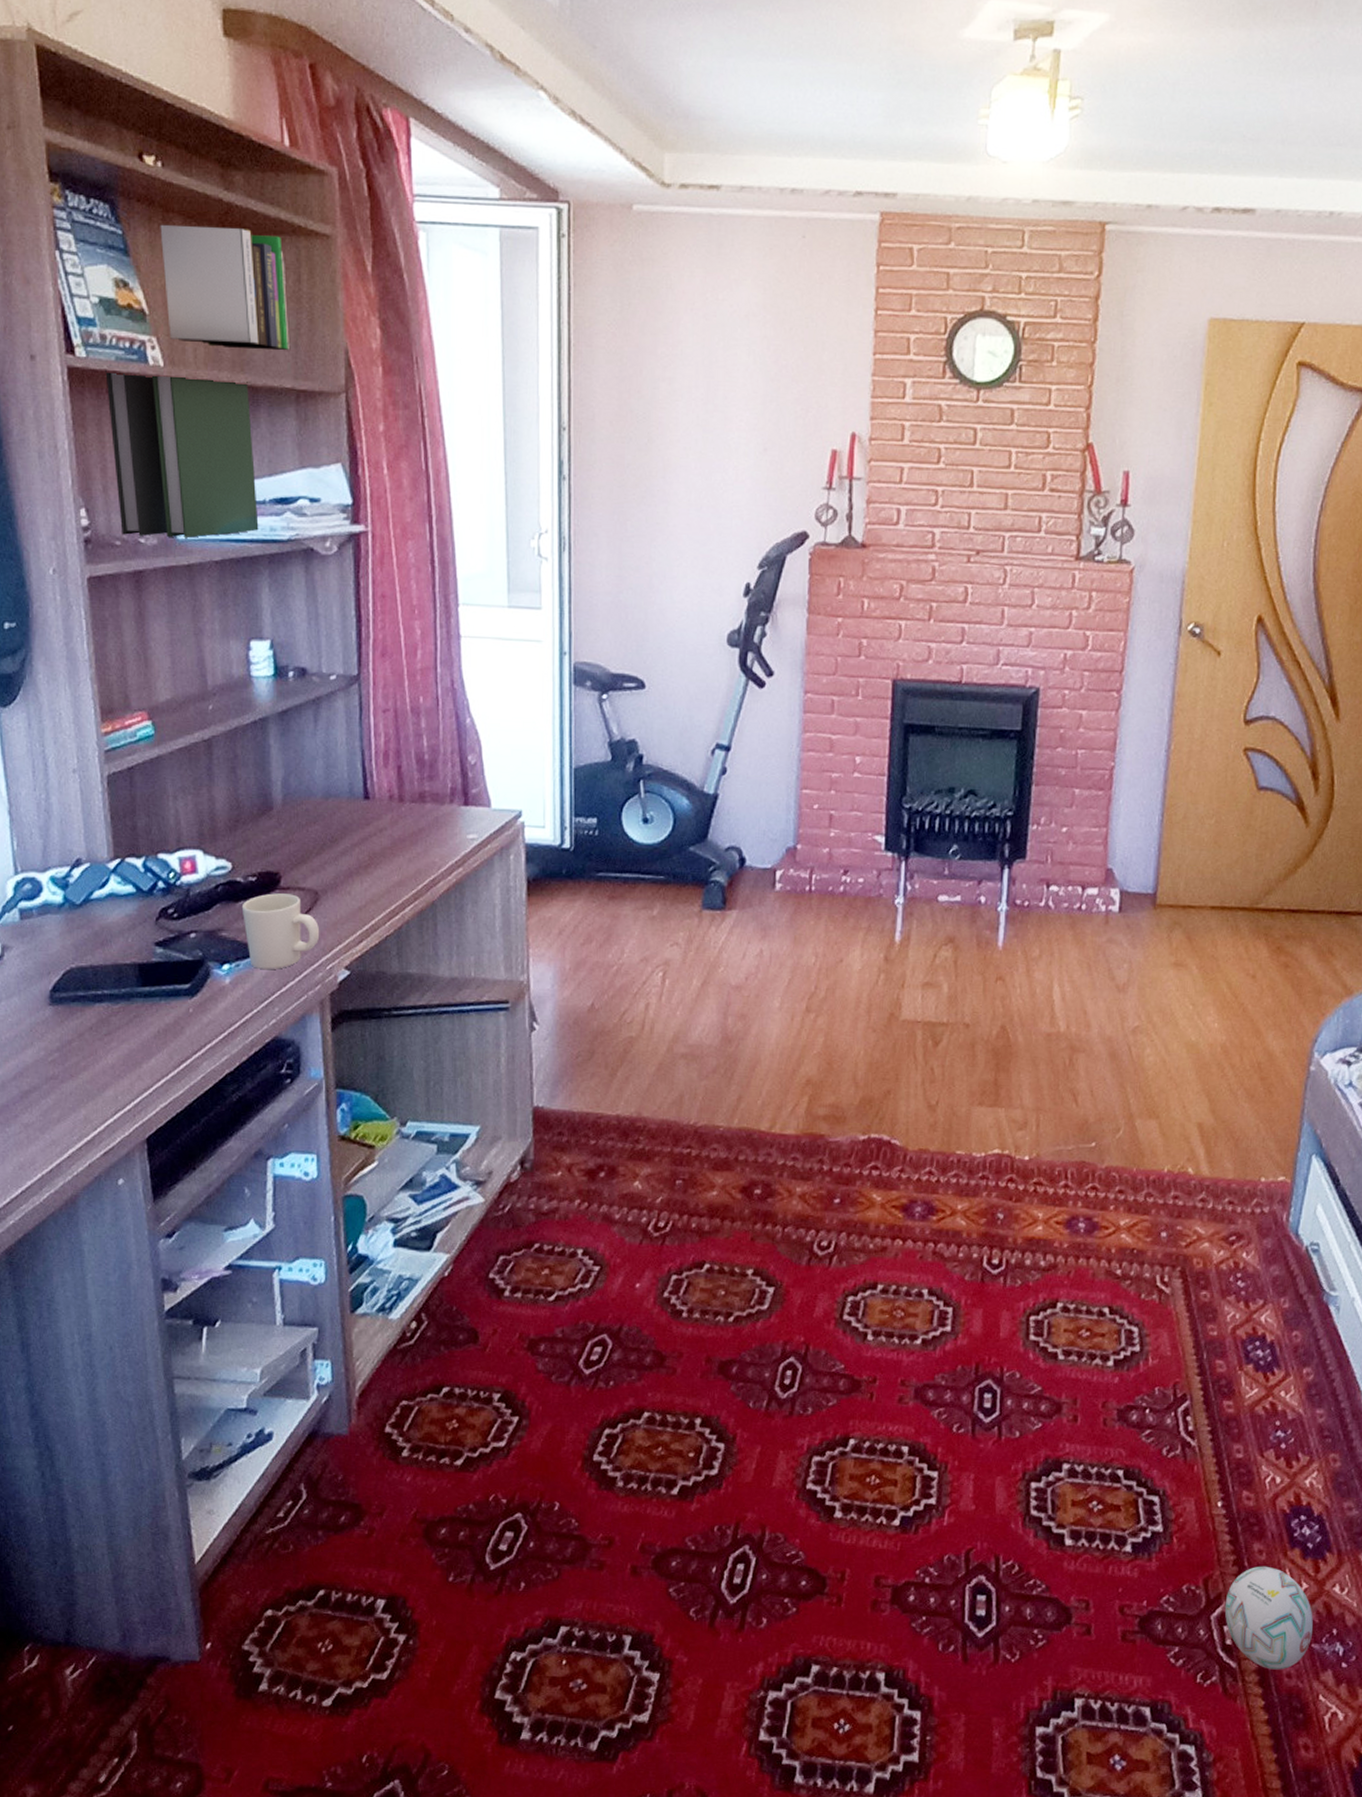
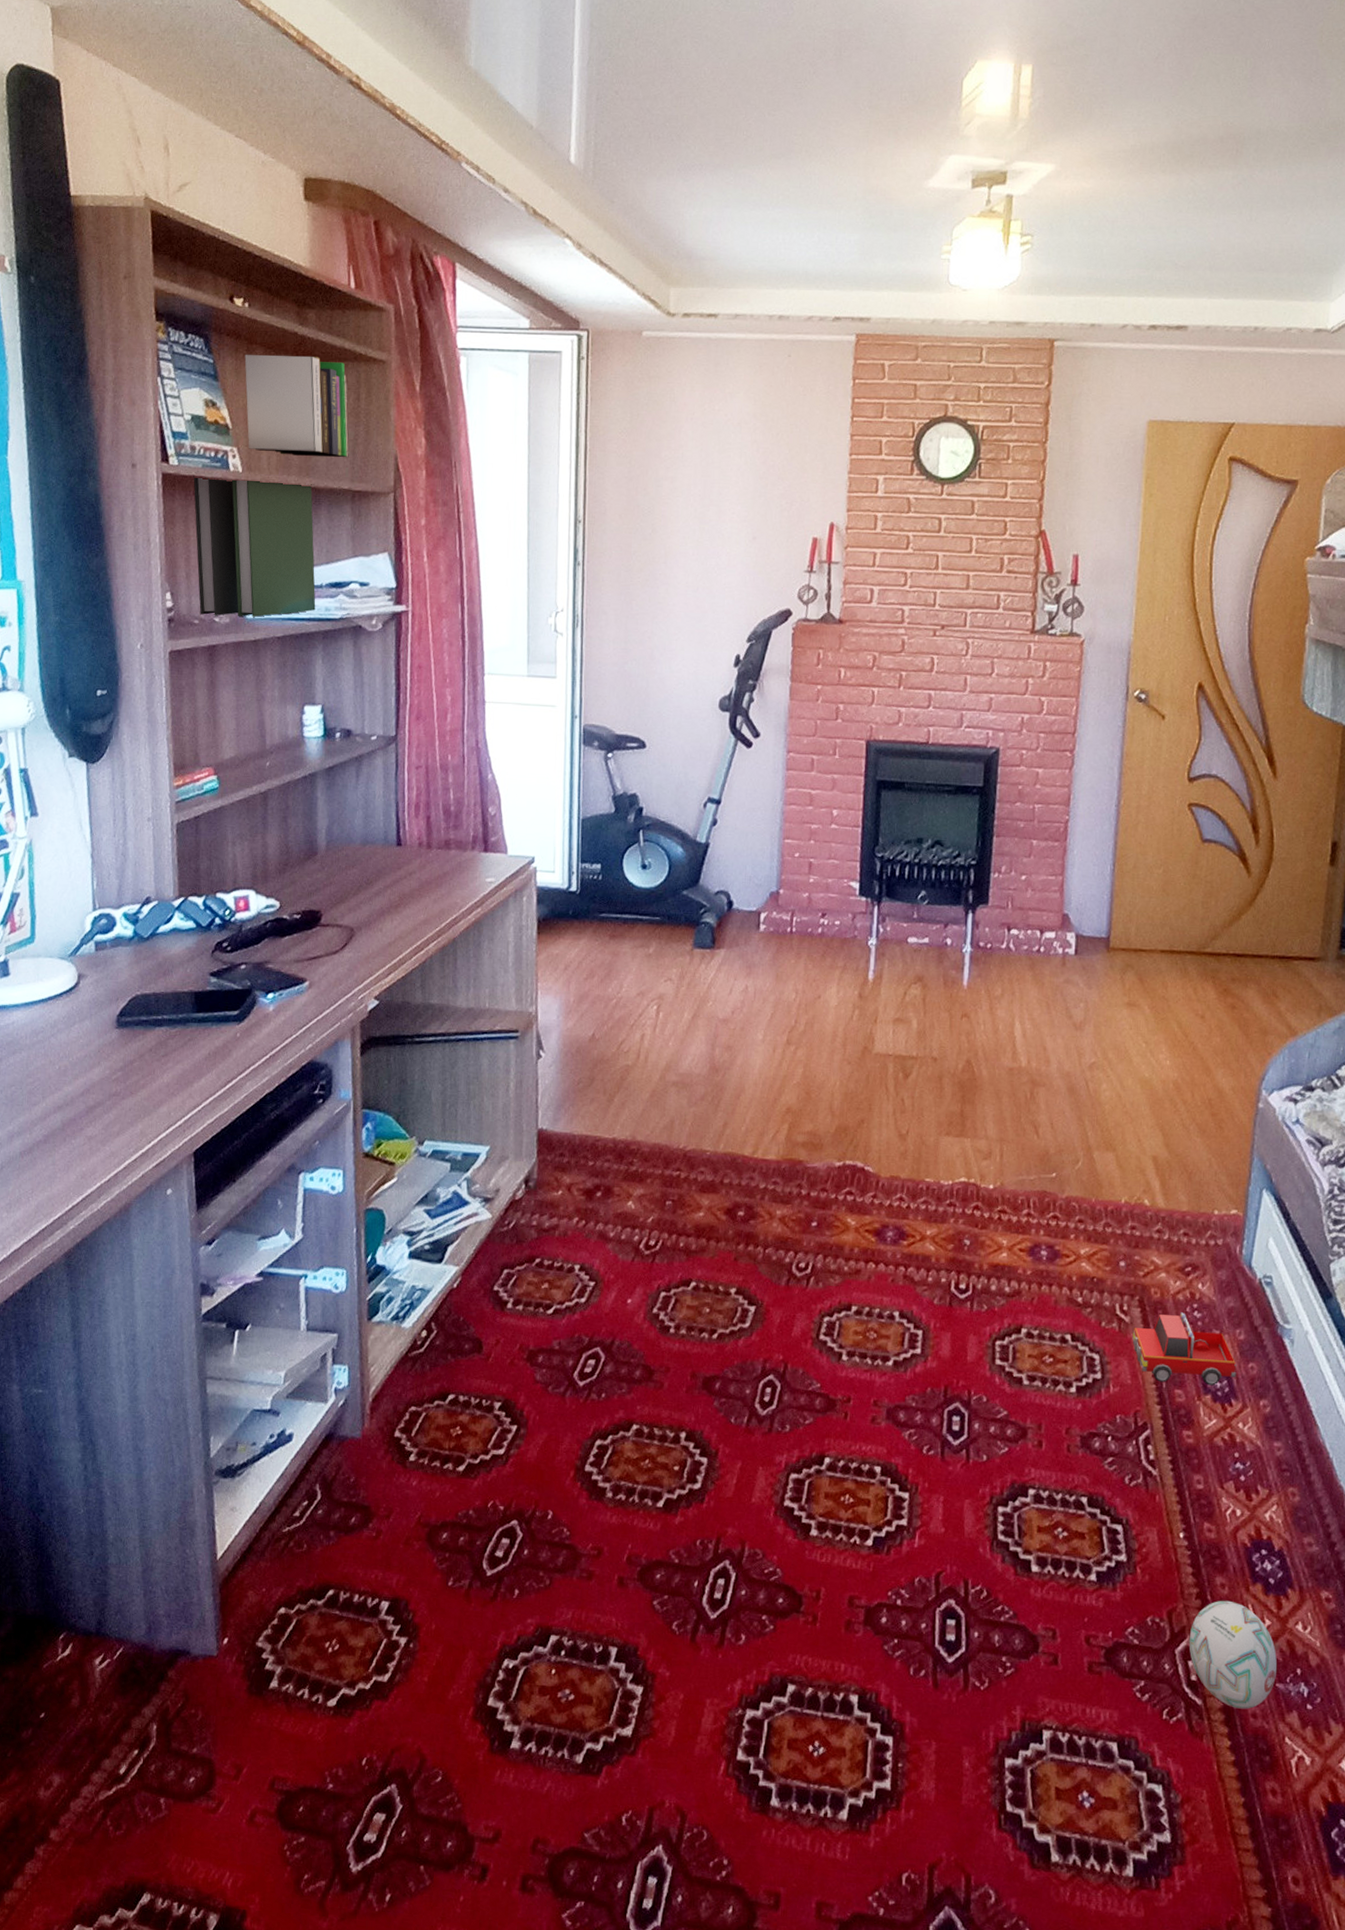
mug: present [241,893,320,970] -> none [286,929,354,999]
toy truck: none [1171,1282,1280,1355] -> present [1131,1312,1237,1386]

